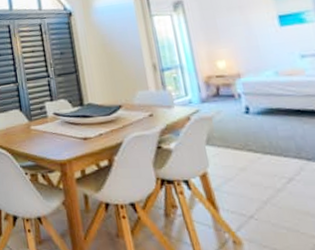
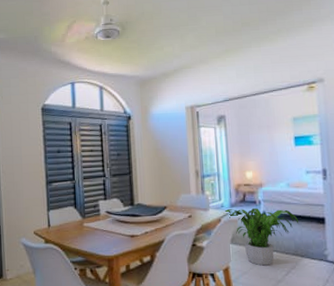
potted plant: none [192,103,299,171] -> present [223,208,299,266]

